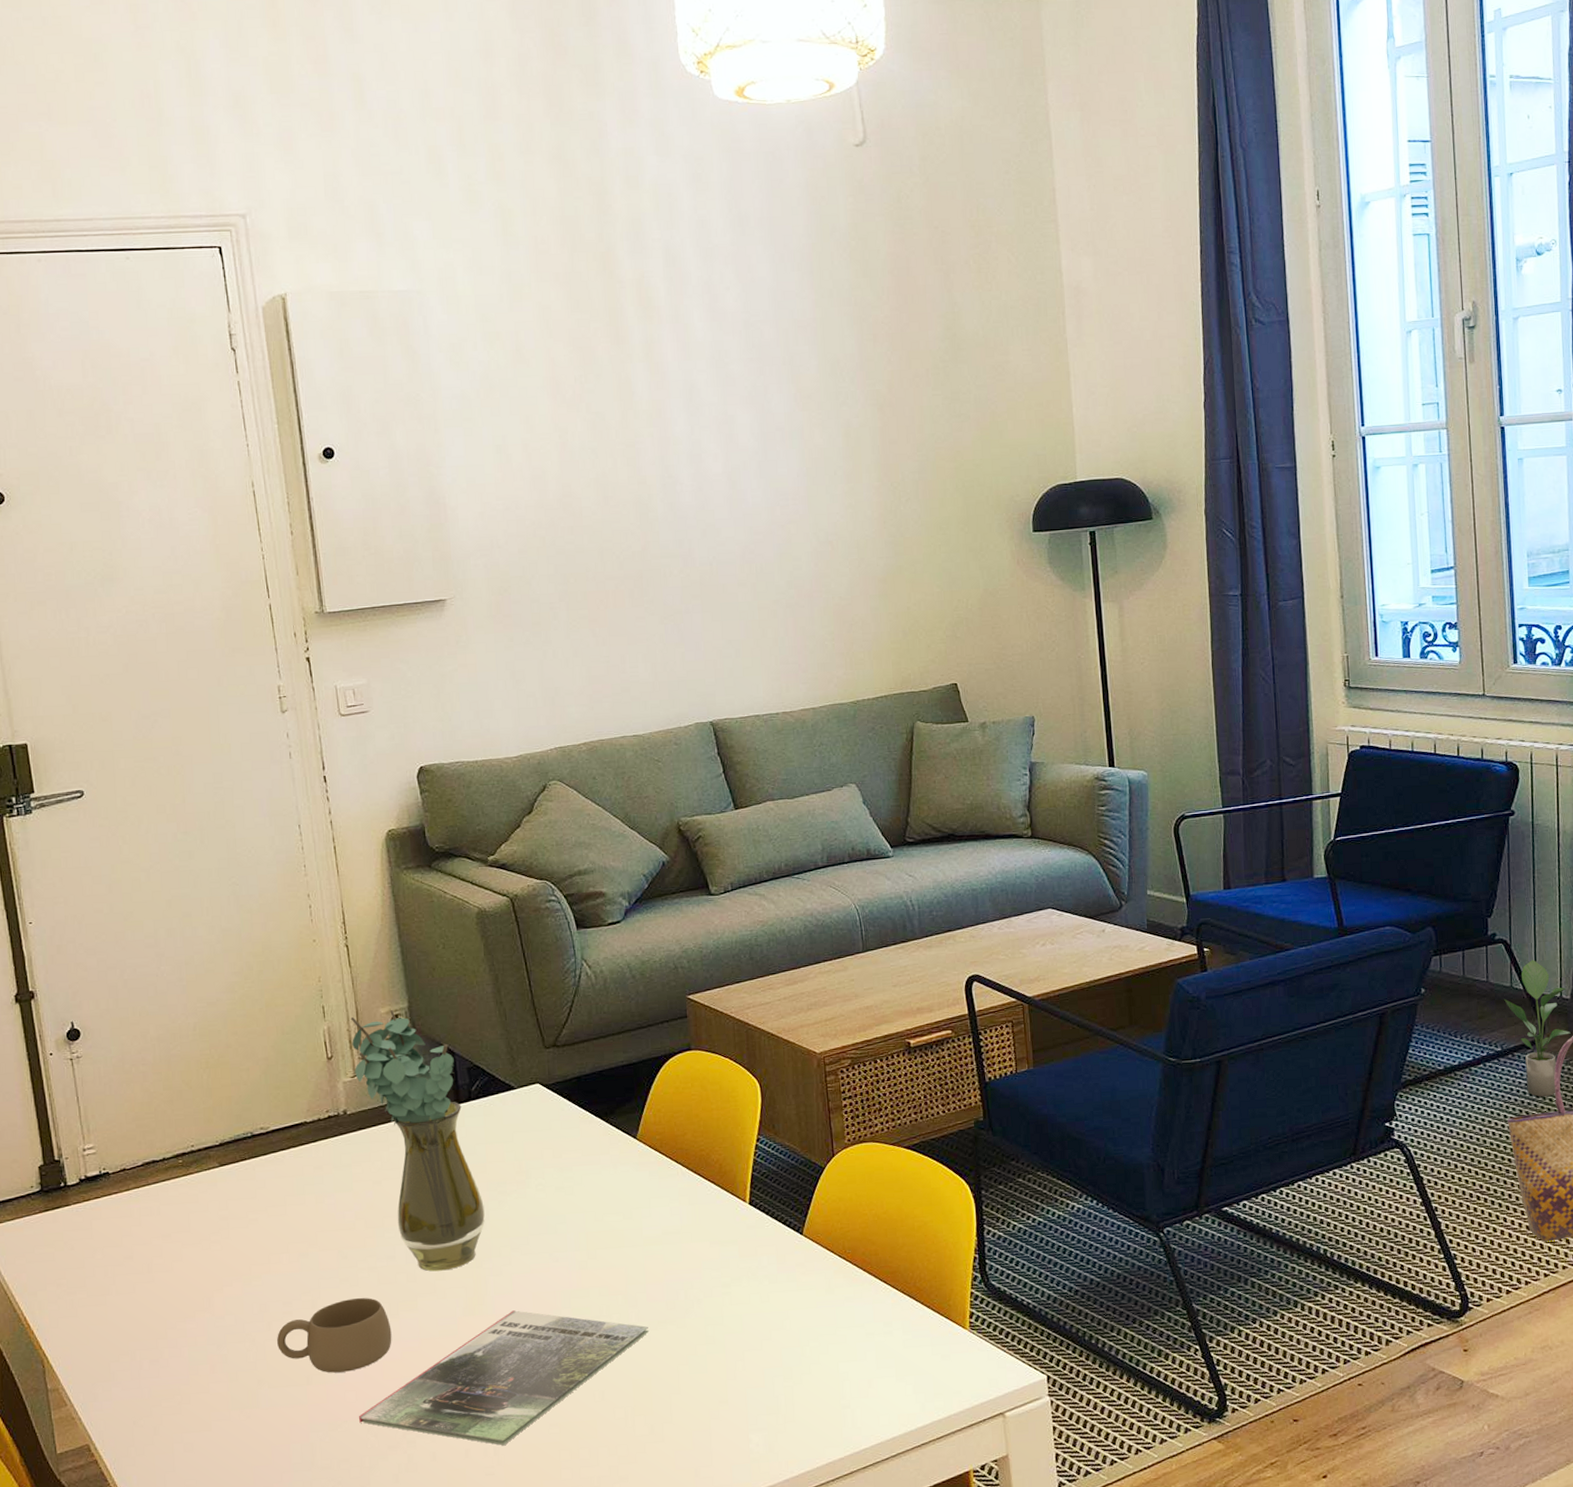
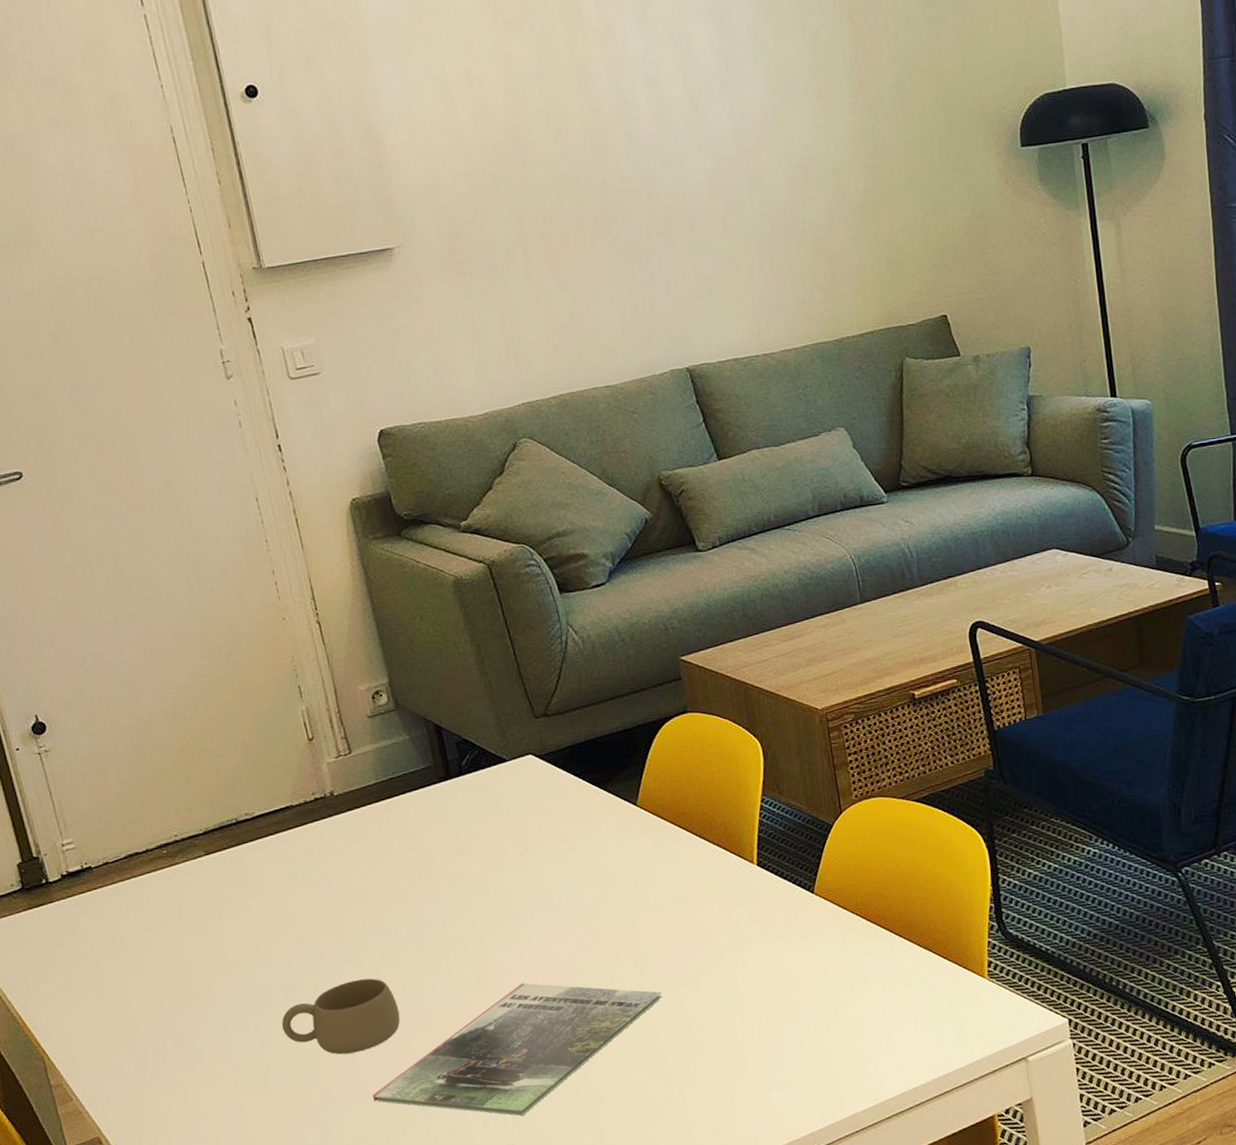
vase: present [351,1010,485,1272] -> none [329,687,487,949]

